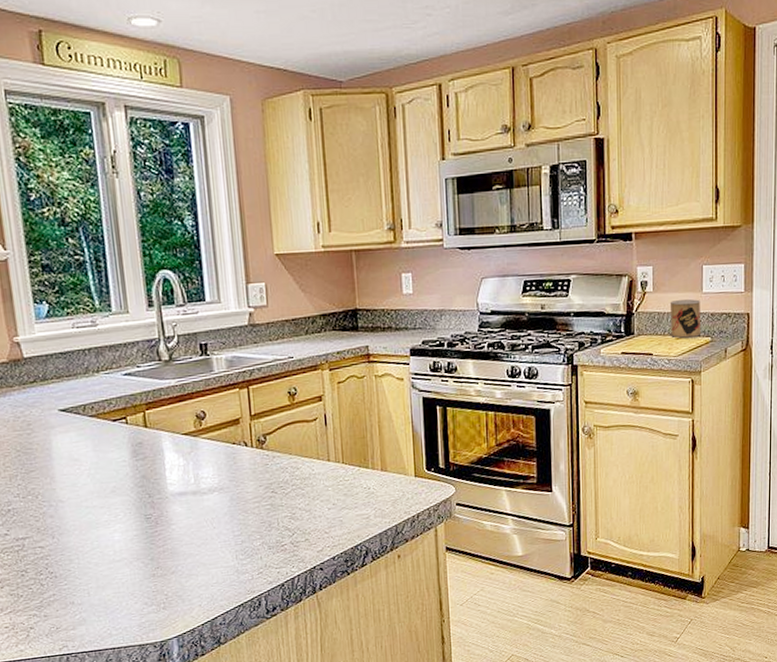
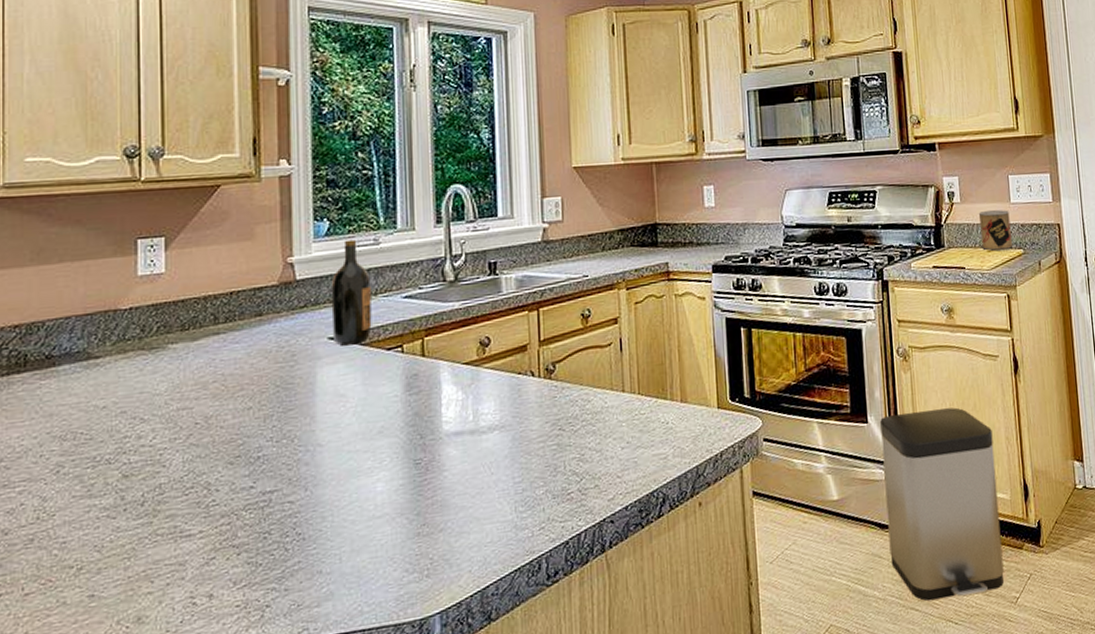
wine bottle: none [56,321,97,417] -> present [331,239,372,346]
pedal bin: none [564,480,667,638] -> present [880,407,1004,601]

